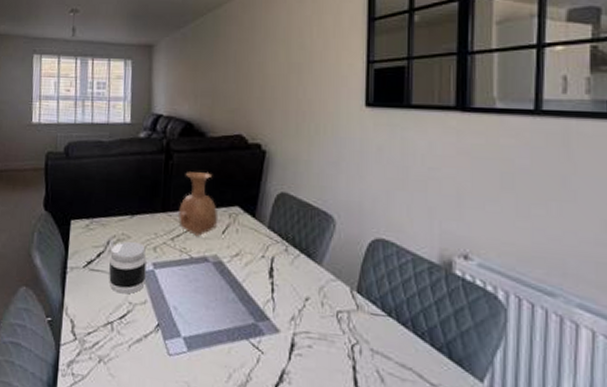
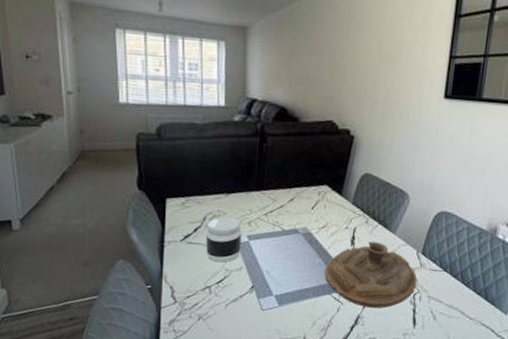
vase: present [178,172,219,237] -> none [272,154,309,212]
decorative bowl: none [239,273,355,363] -> present [324,241,418,309]

